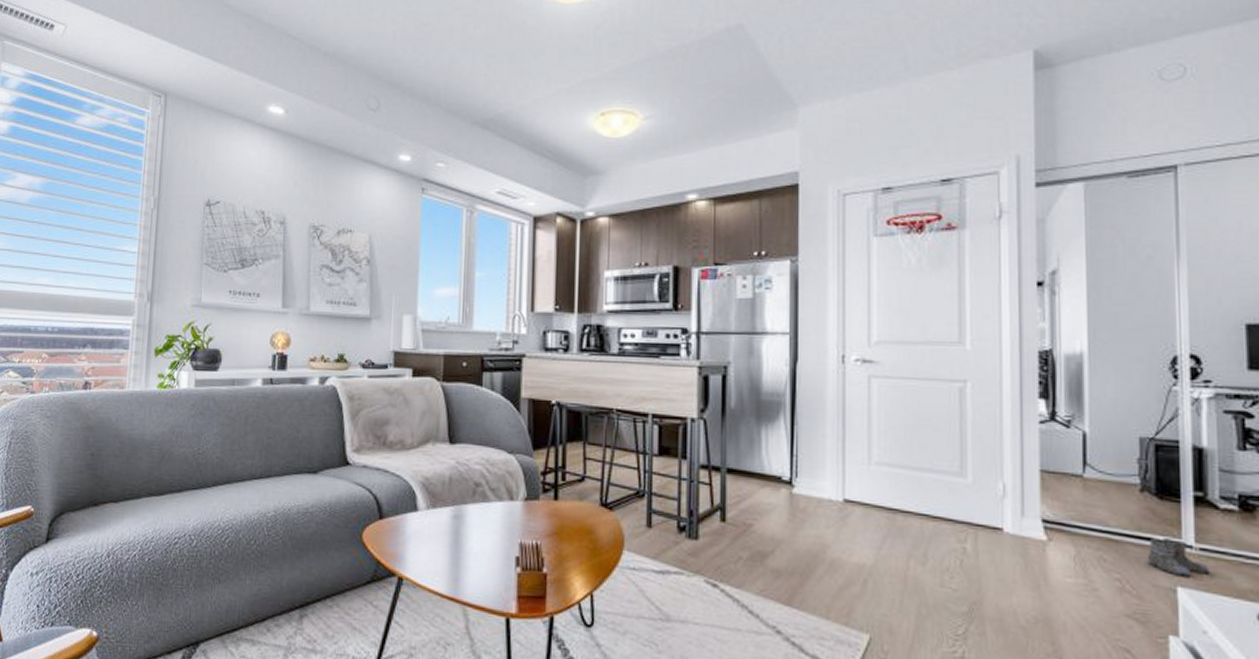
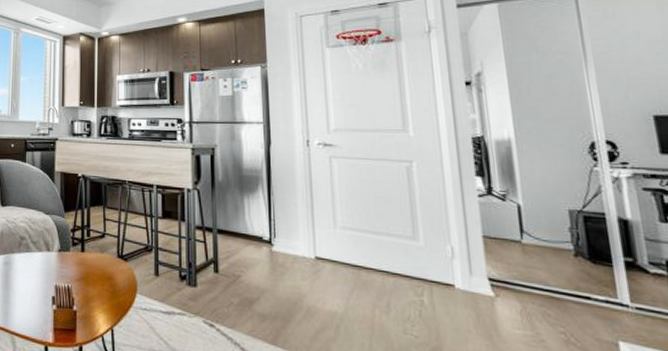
boots: present [1147,537,1210,577] -> none [587,296,648,333]

